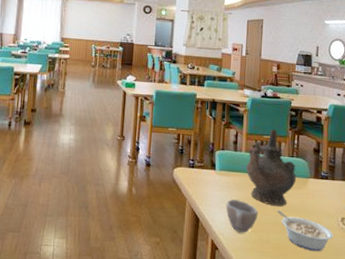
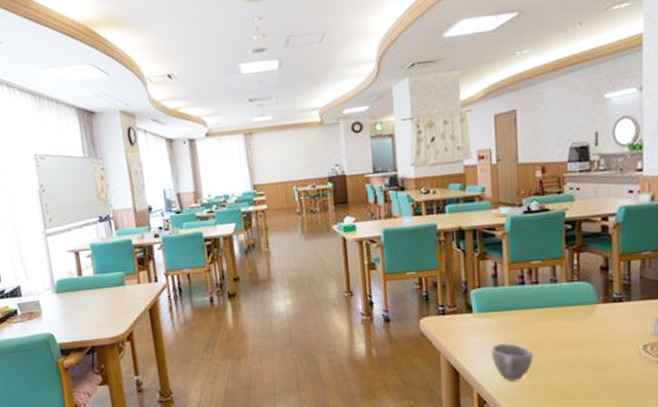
ceremonial vessel: present [246,129,296,206] -> none [512,251,579,344]
legume: present [277,209,334,252] -> none [557,347,634,389]

